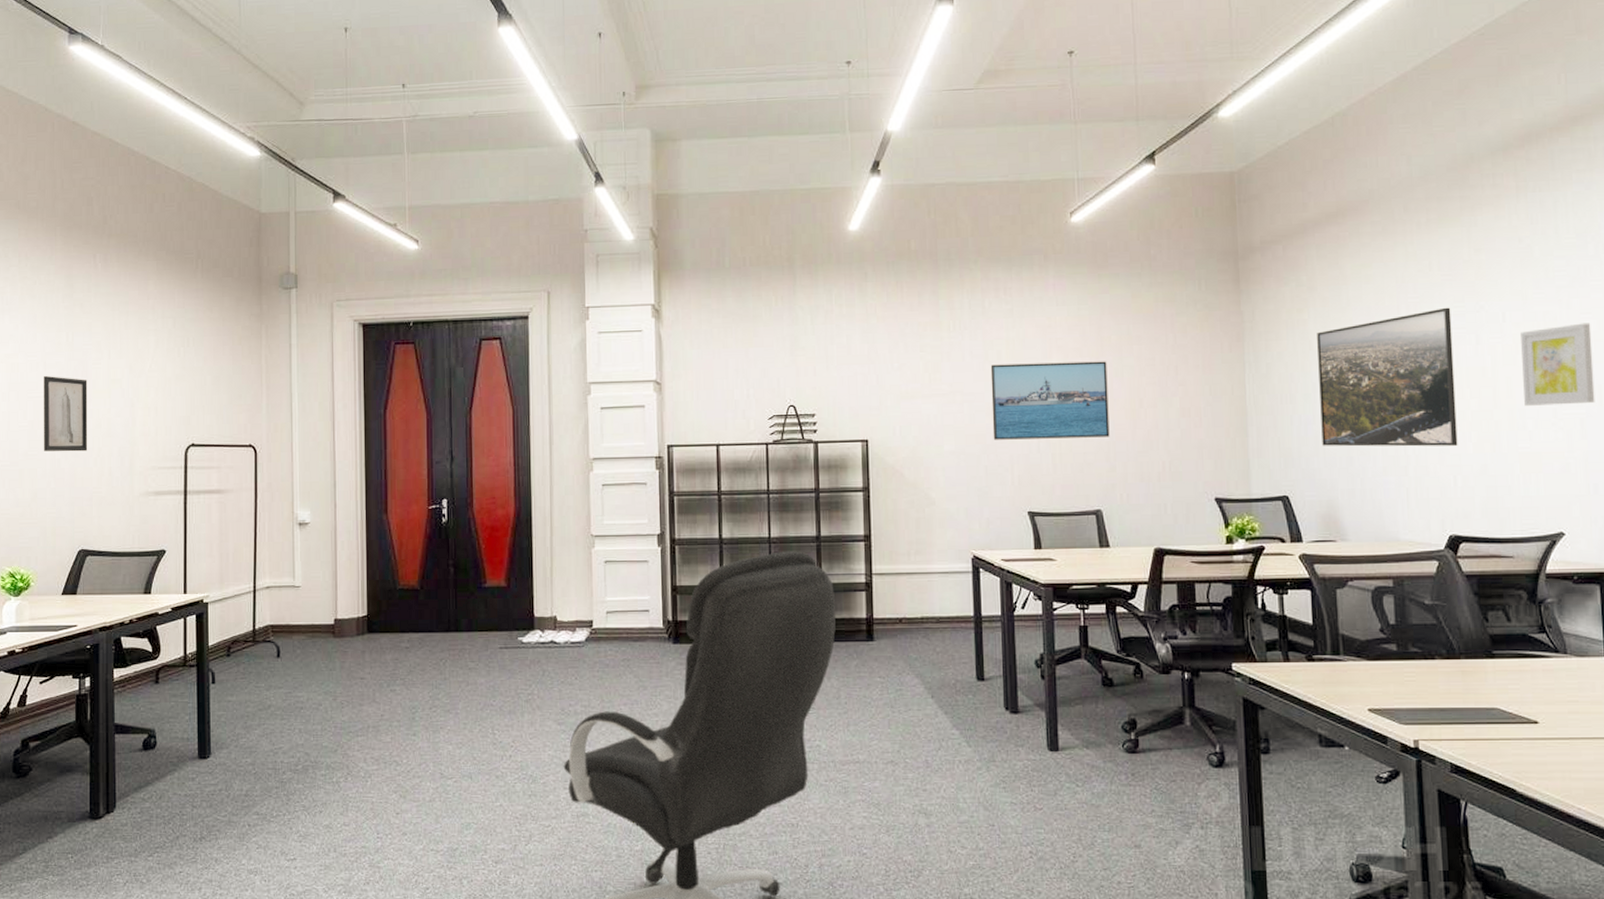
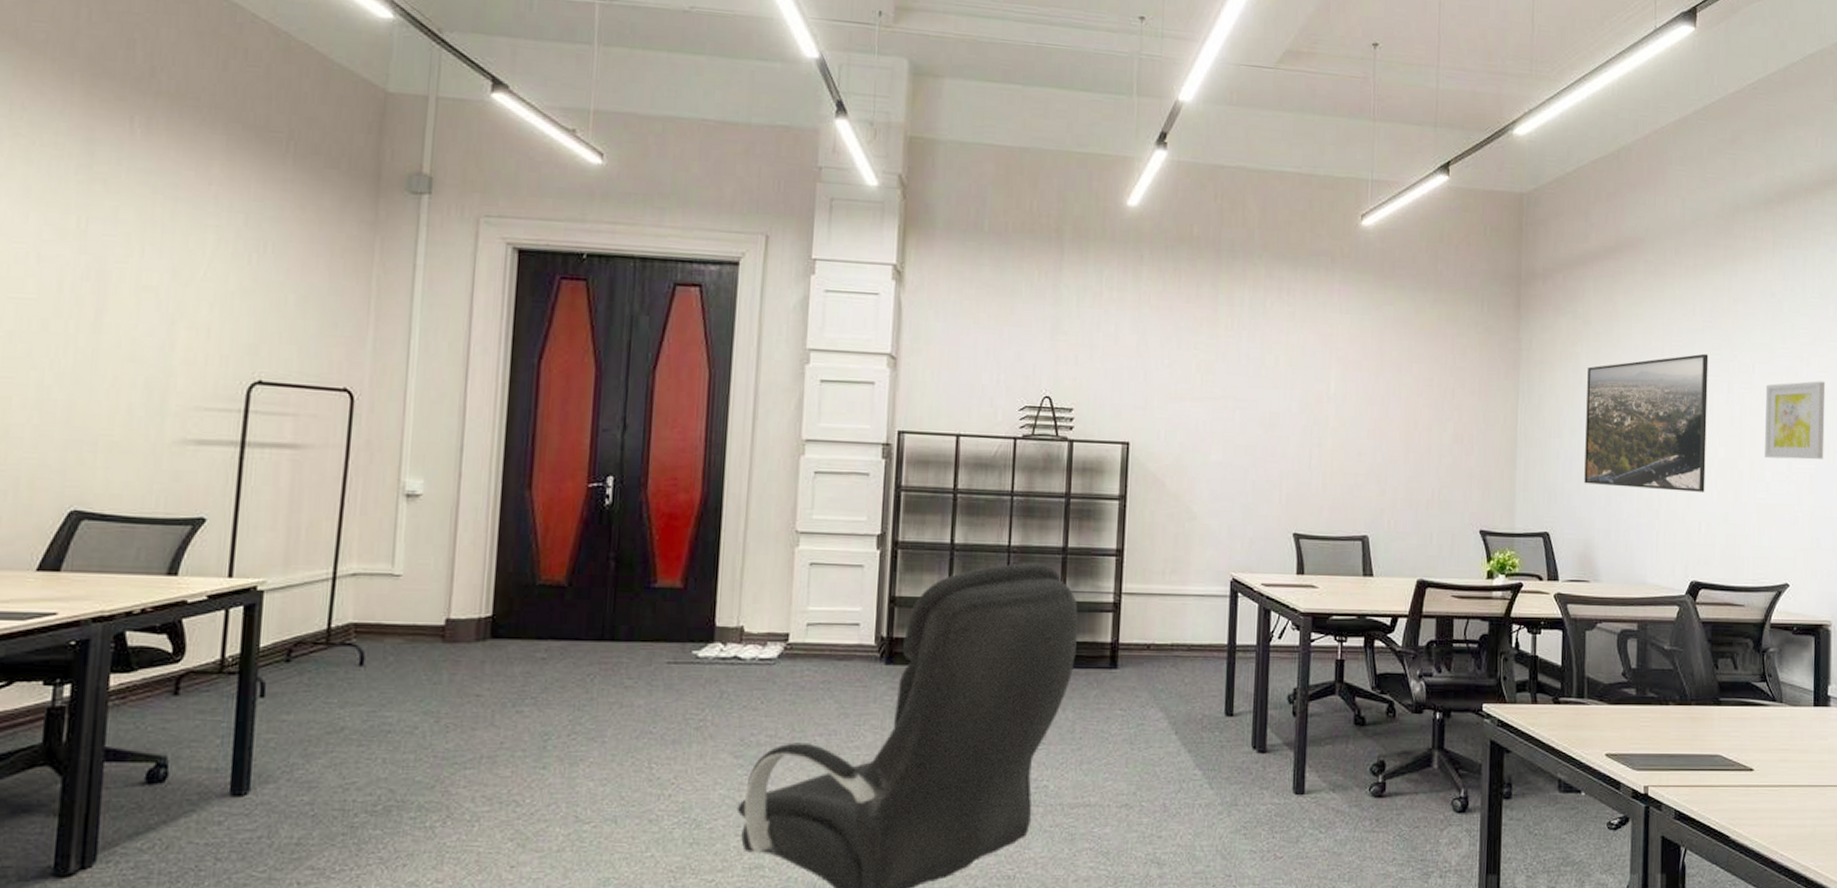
wall art: present [43,375,88,452] -> none [25,270,105,379]
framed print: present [990,361,1110,440] -> none [1263,370,1386,459]

